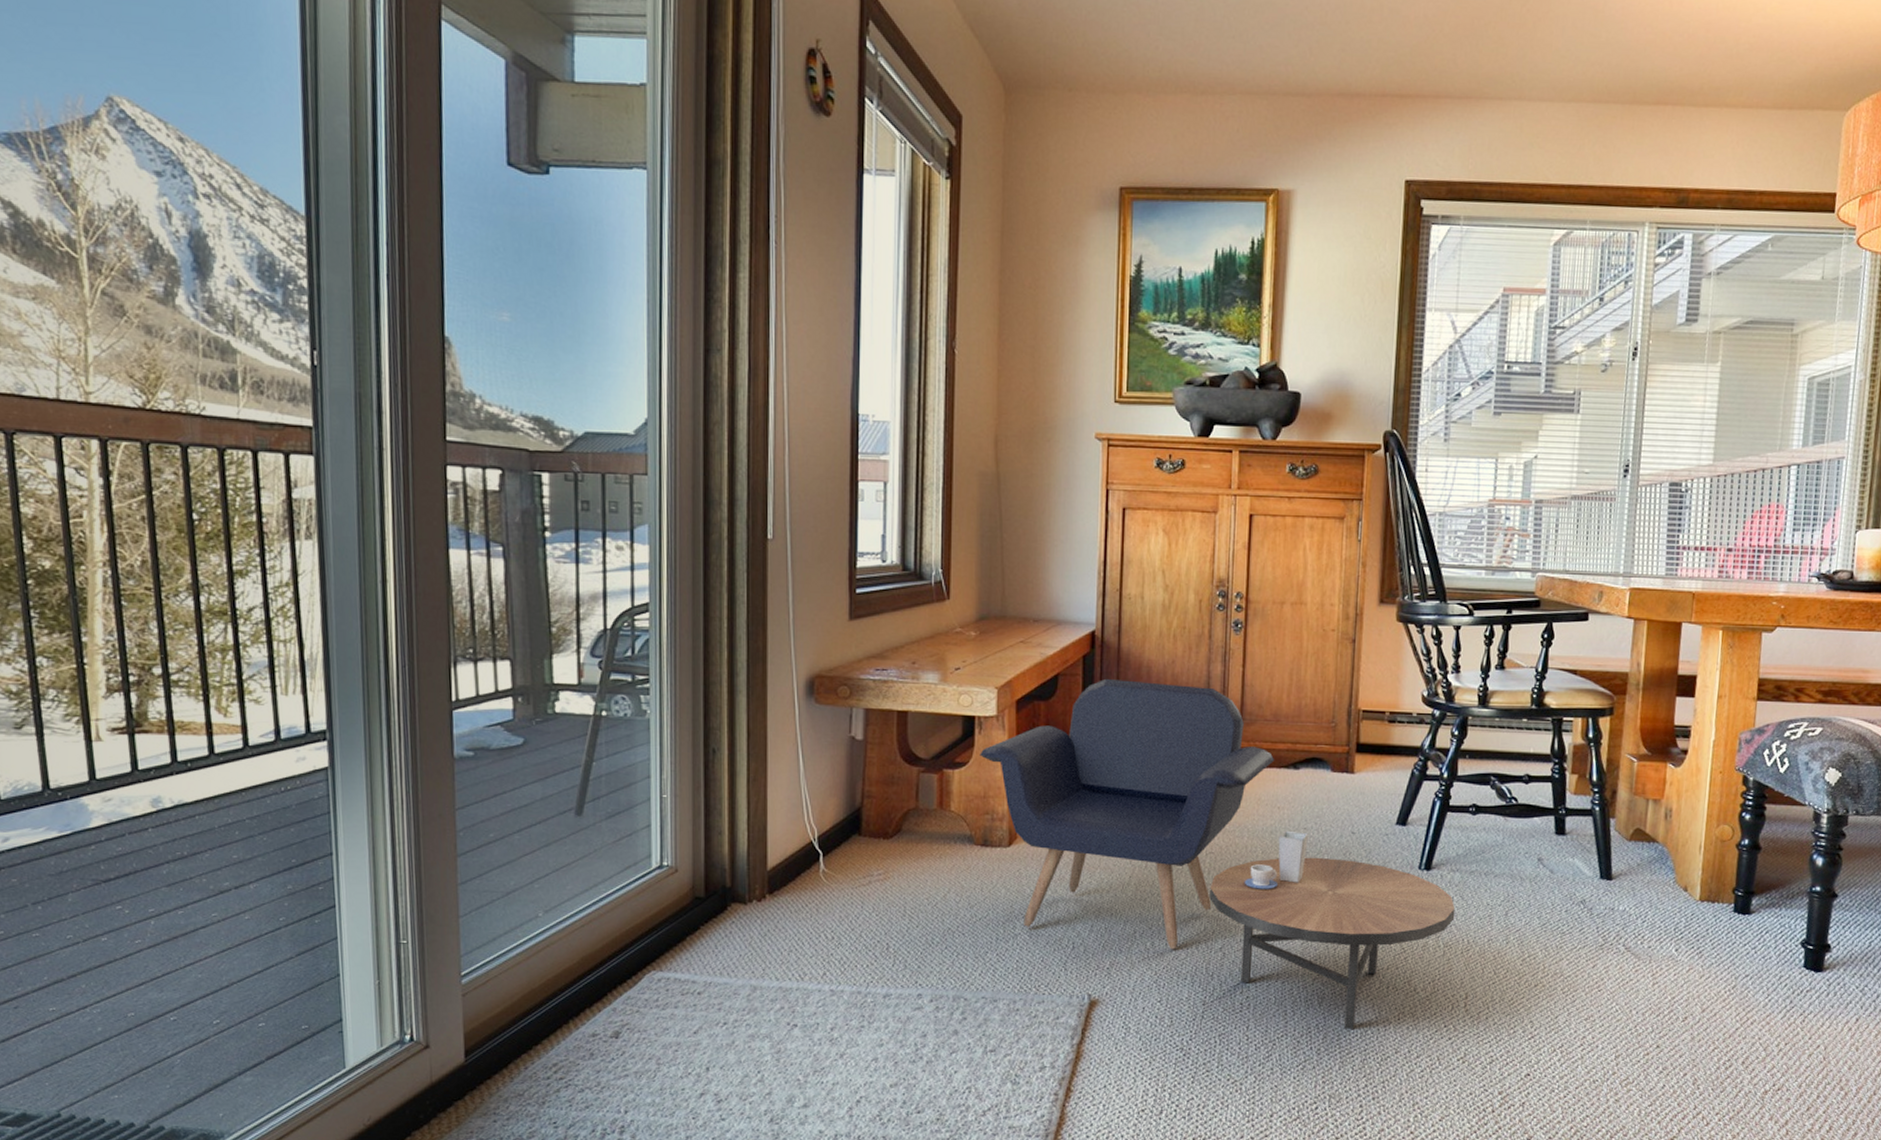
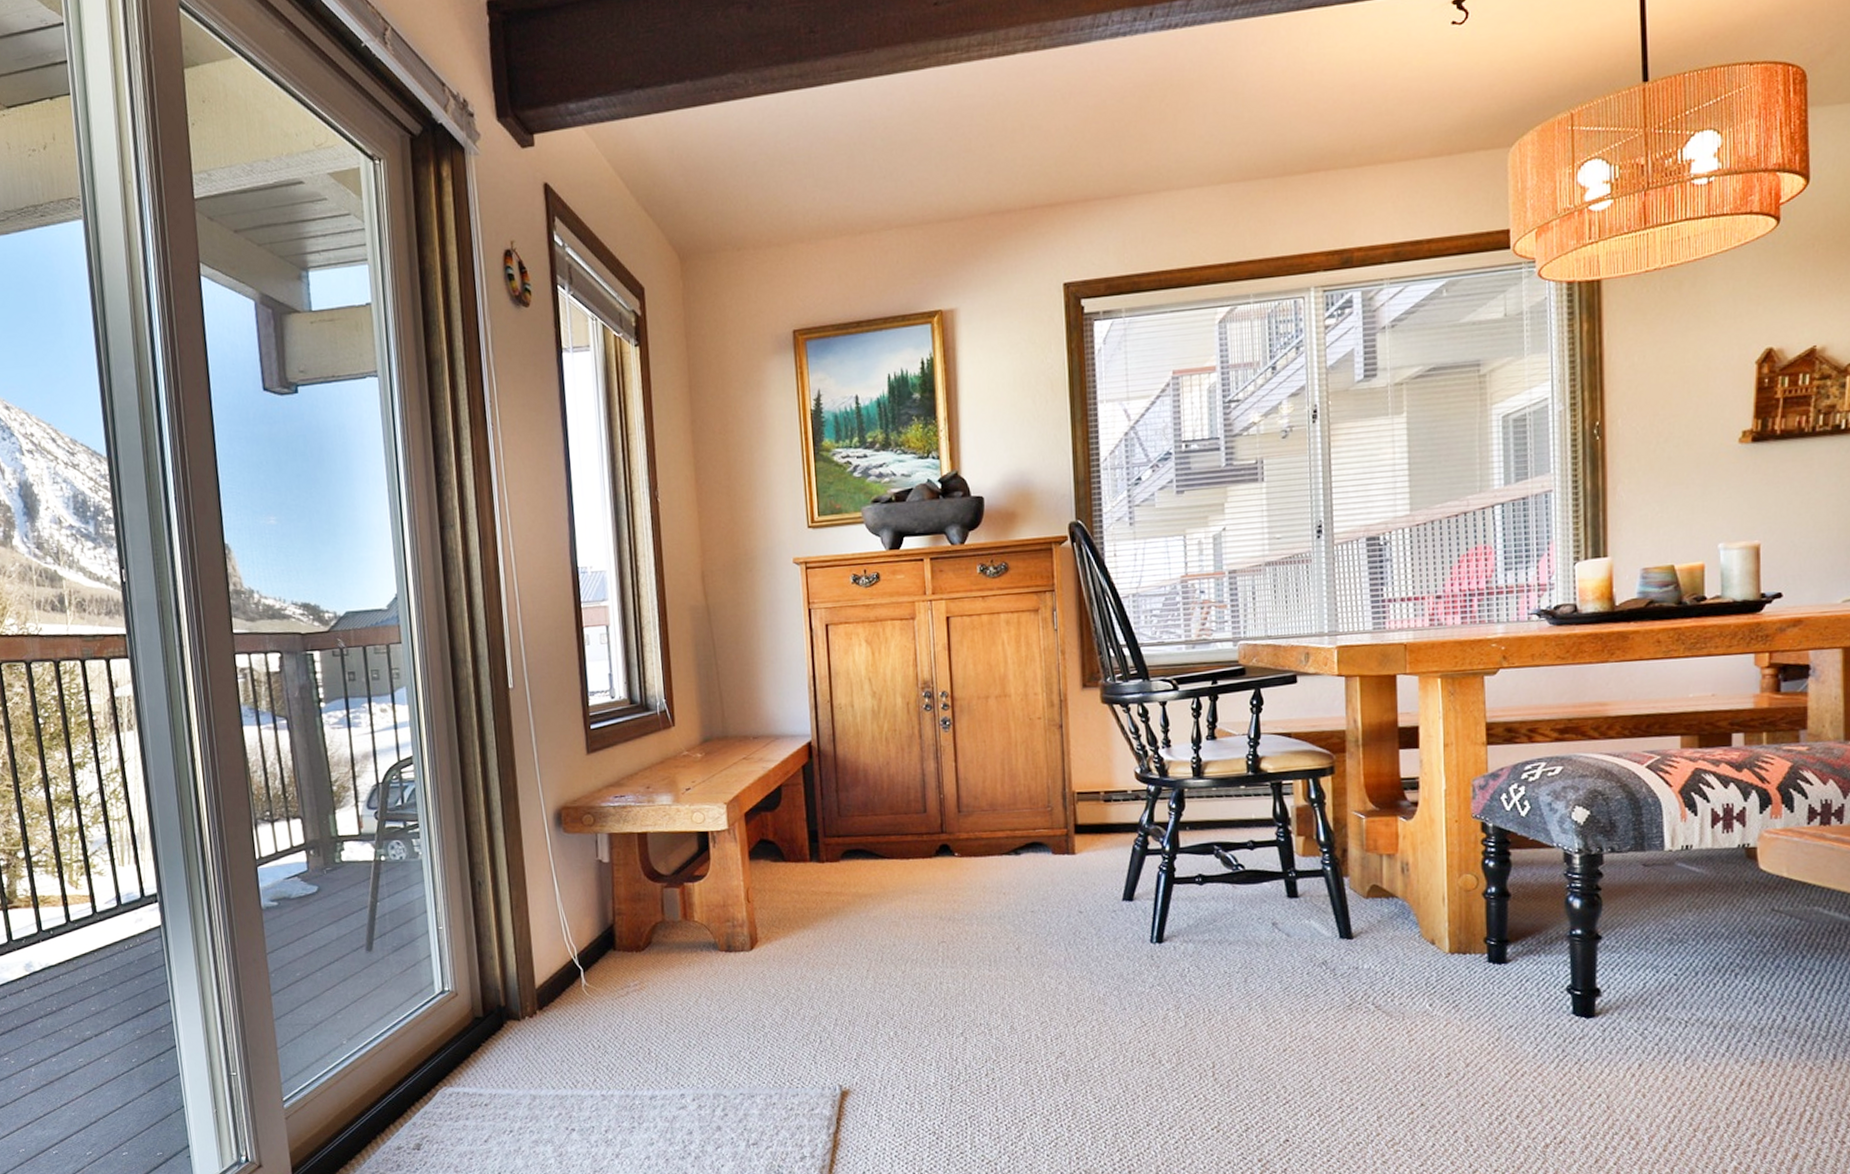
armchair: present [980,678,1456,1030] -> none [716,784,1193,1106]

